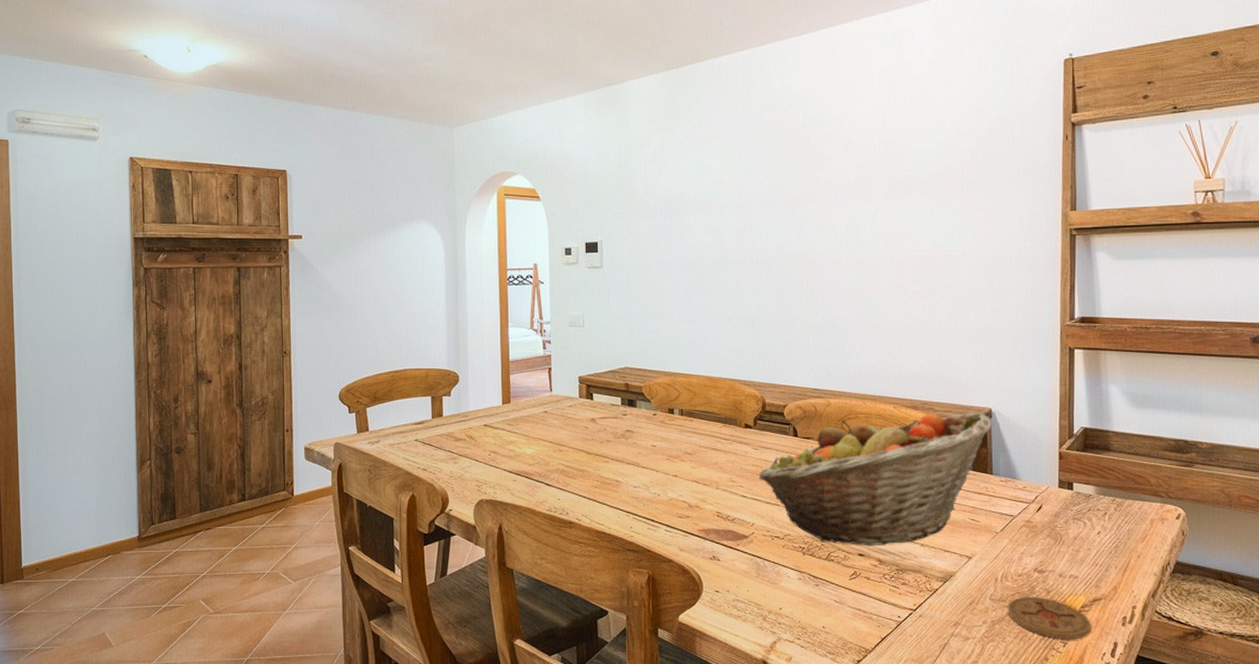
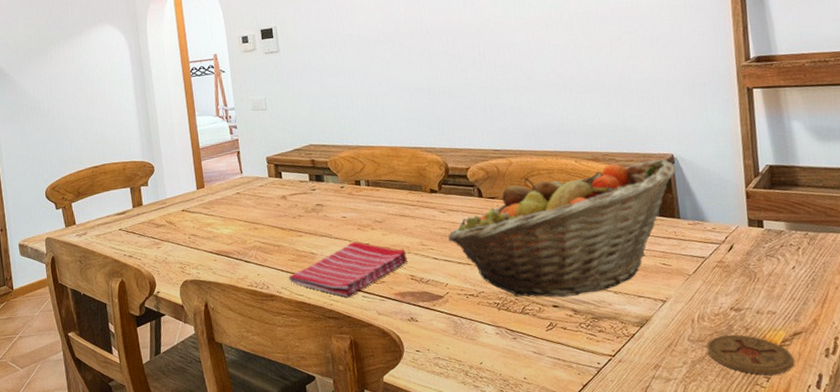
dish towel: none [589,473,716,530] -> present [288,242,408,297]

